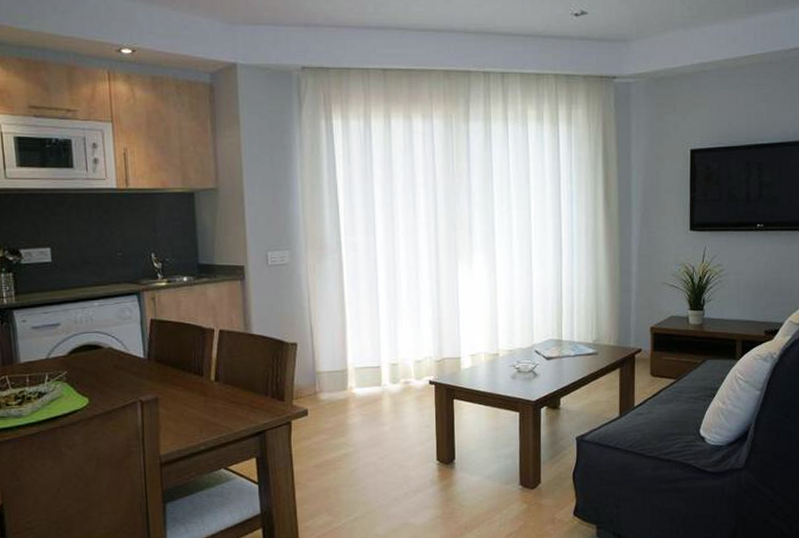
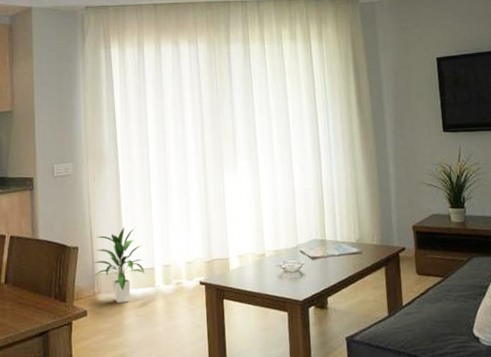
indoor plant: none [313,322,373,402] -> present [93,226,147,303]

